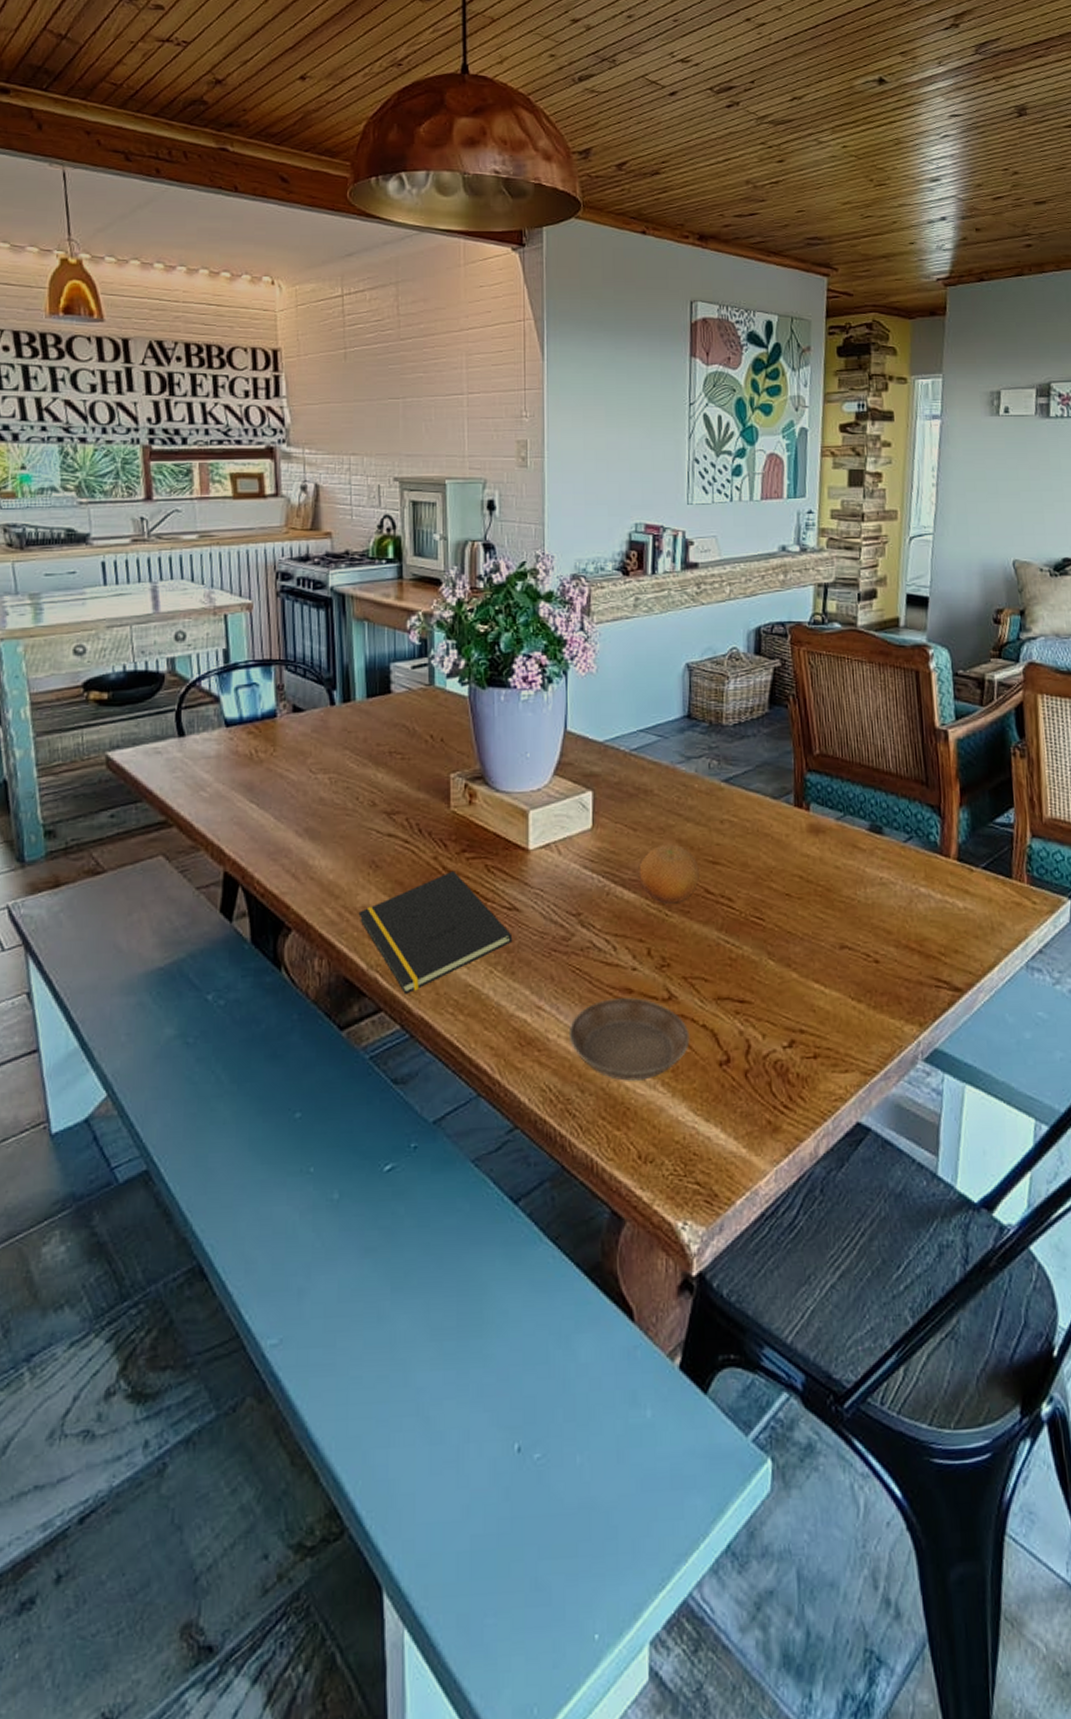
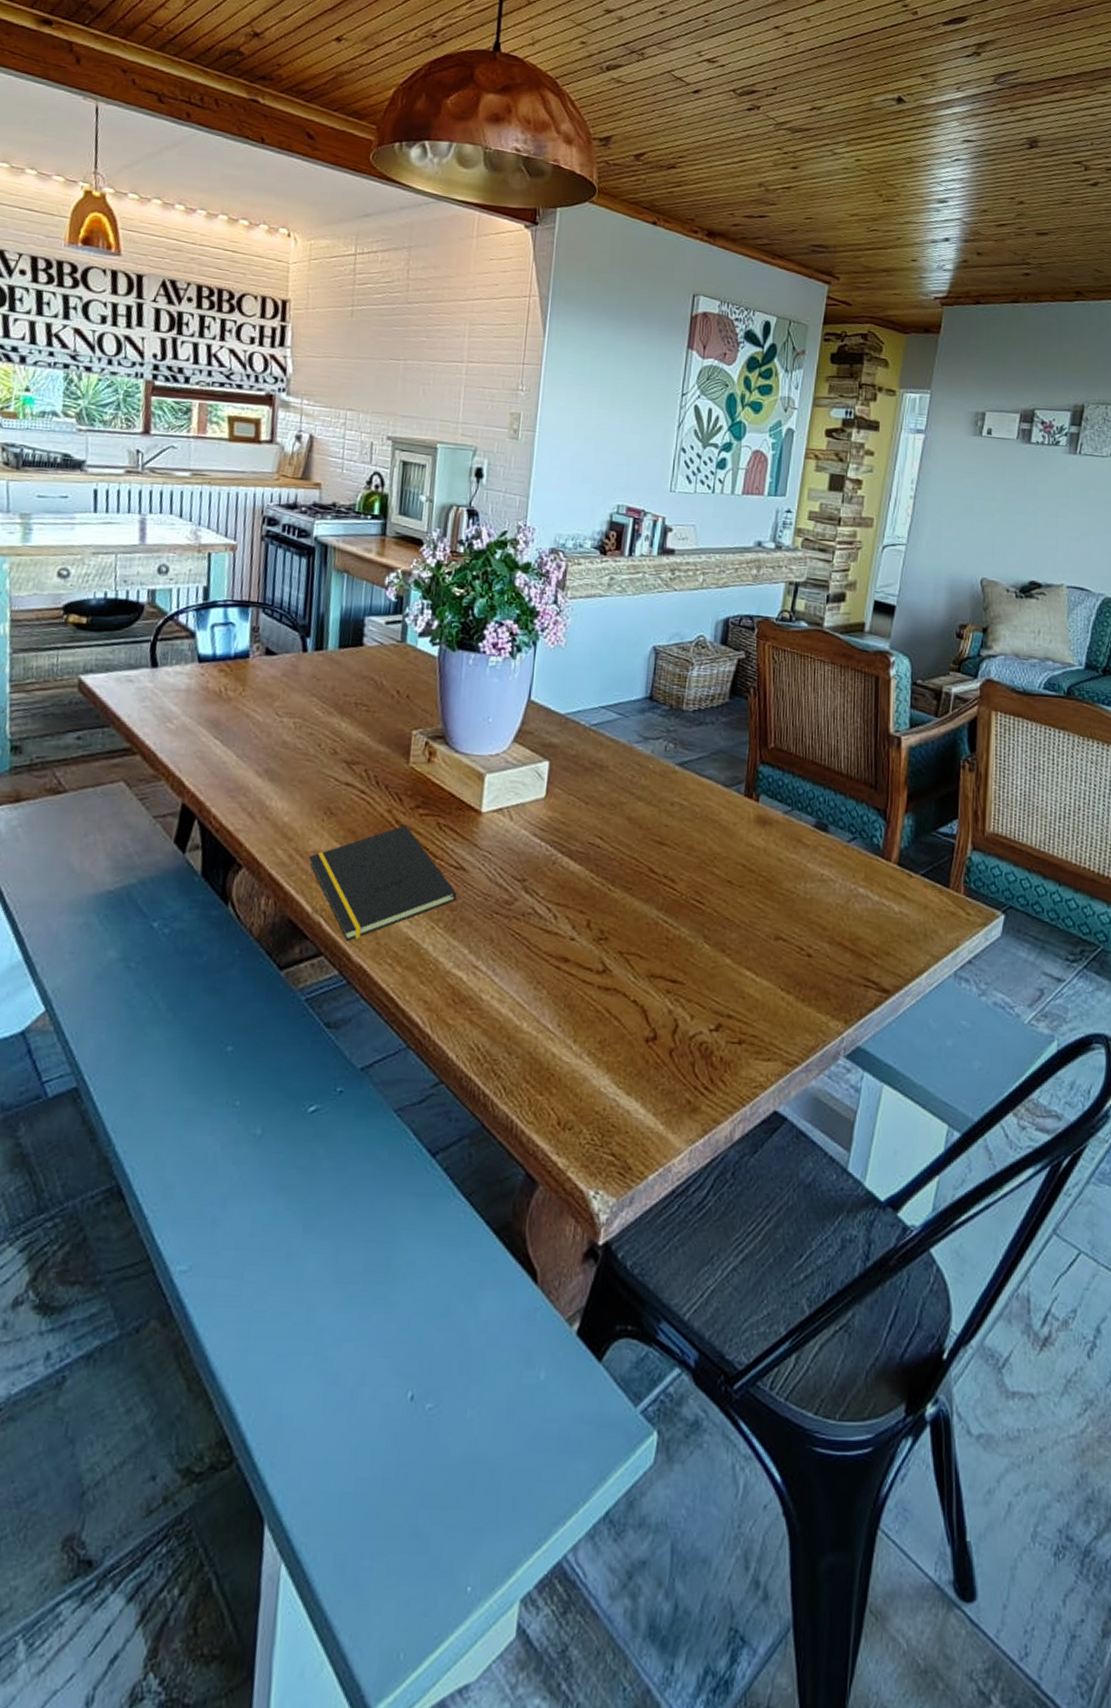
saucer: present [568,998,690,1081] -> none [501,966,620,1049]
fruit: present [639,844,699,904] -> none [586,820,646,879]

